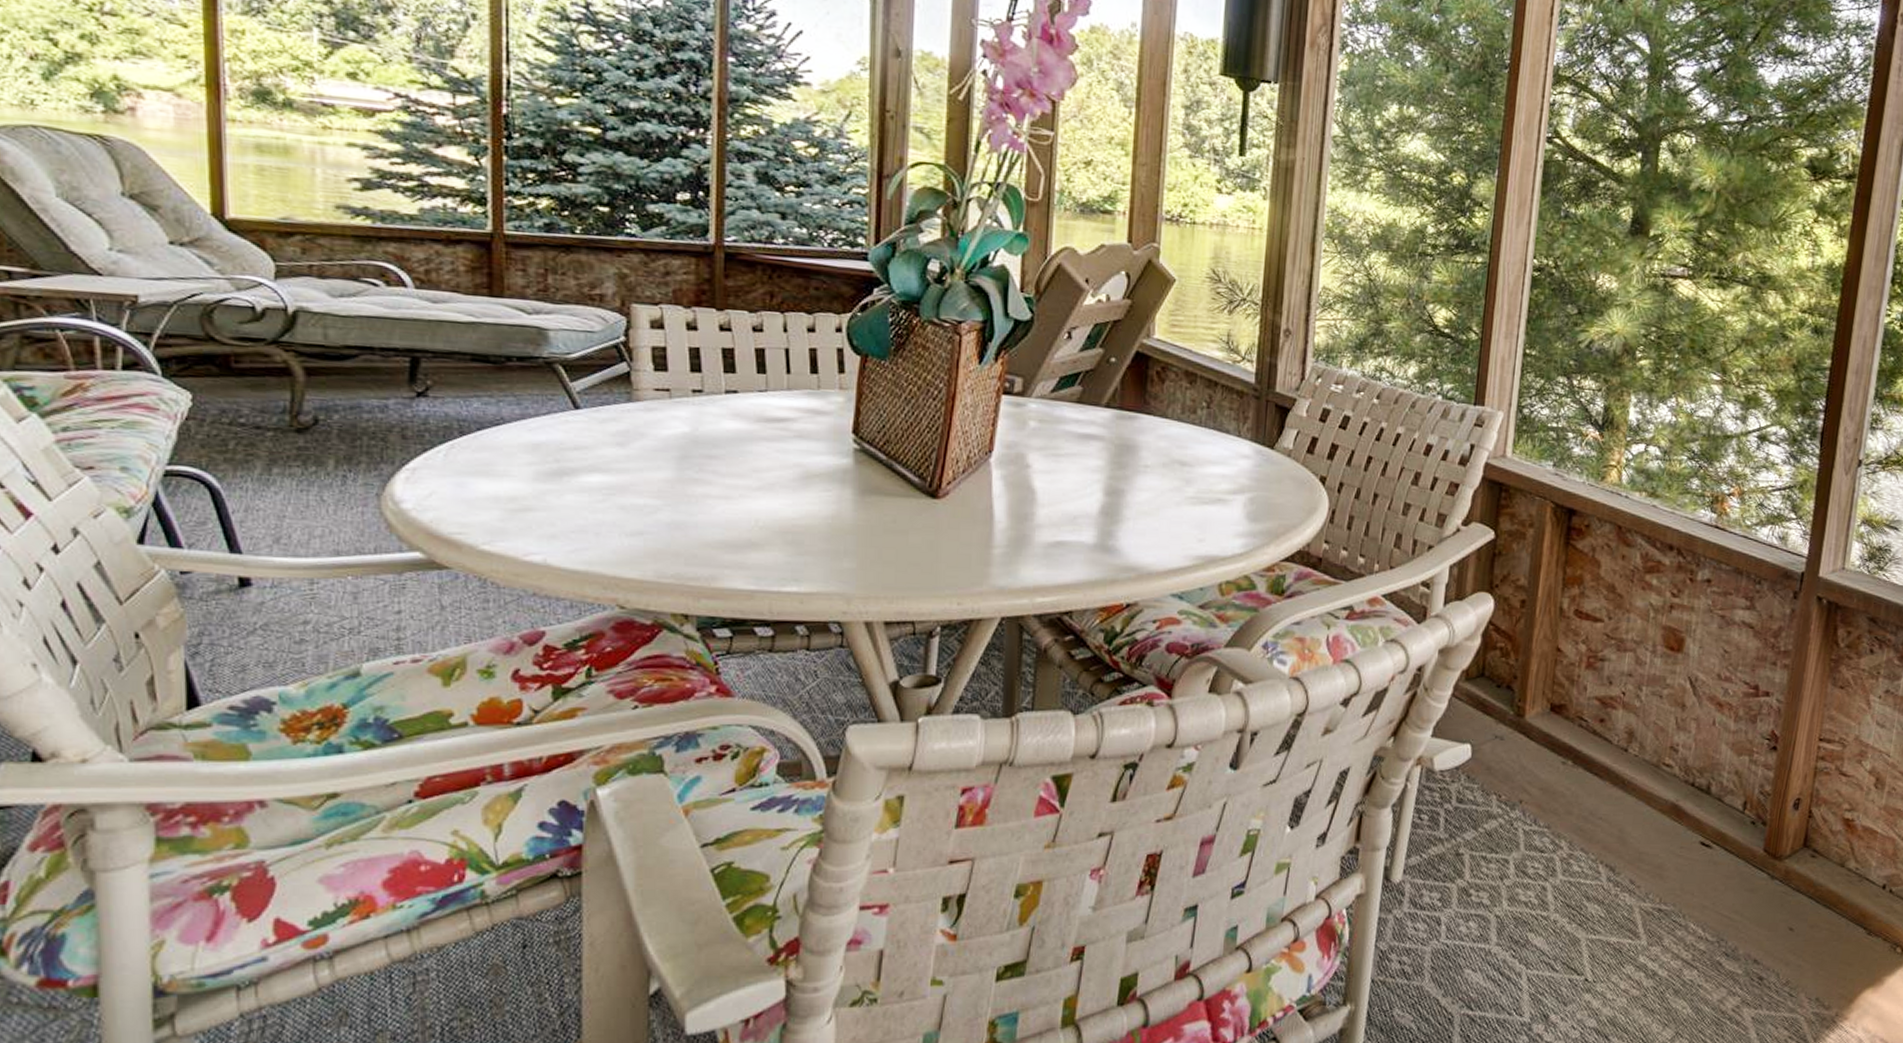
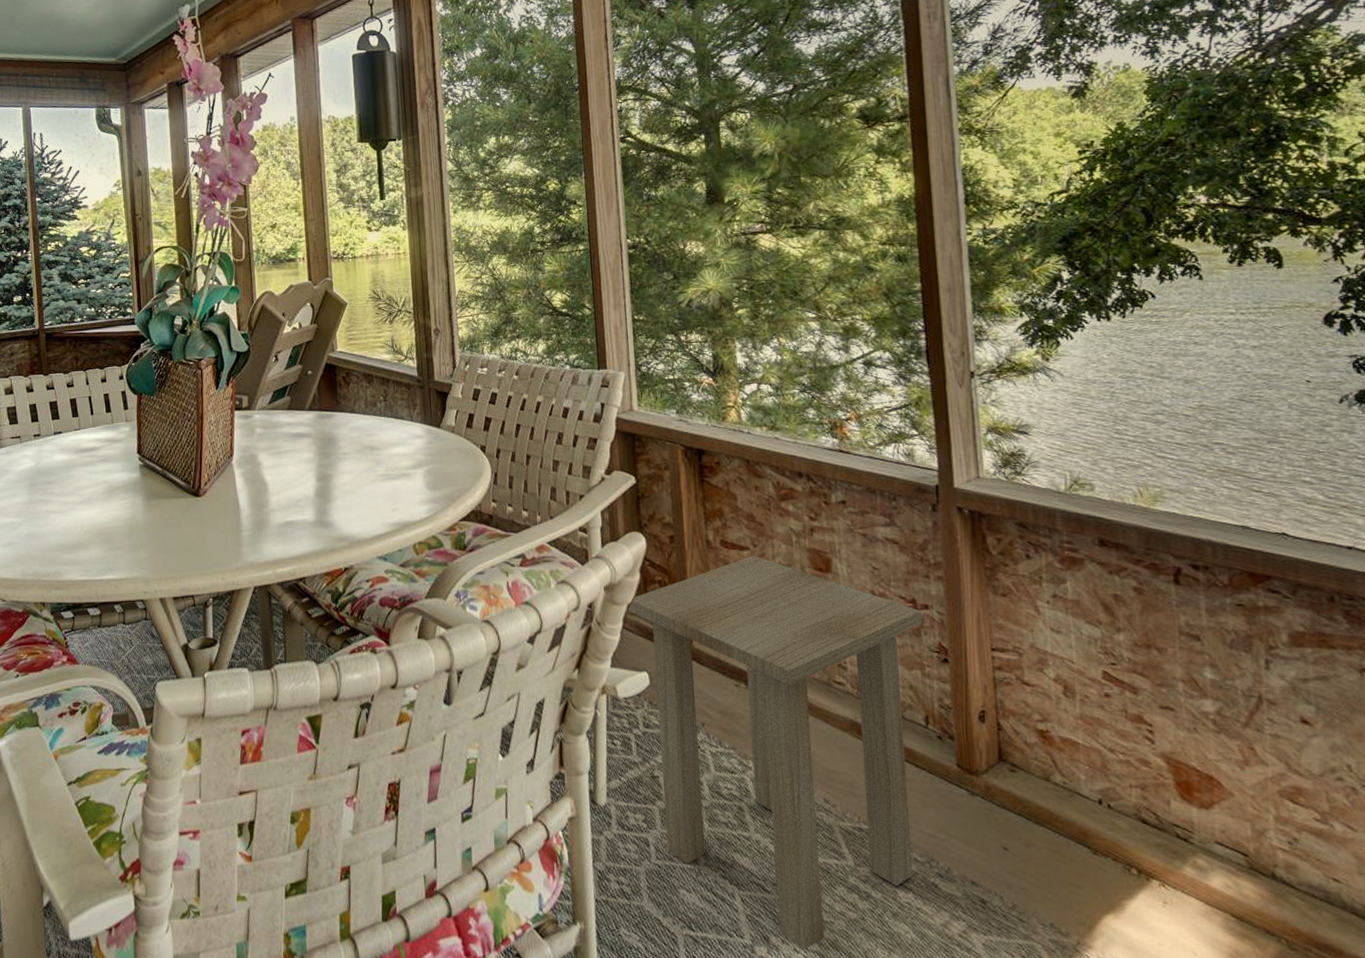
side table: none [1459,628,1762,1026] -> present [628,555,922,950]

